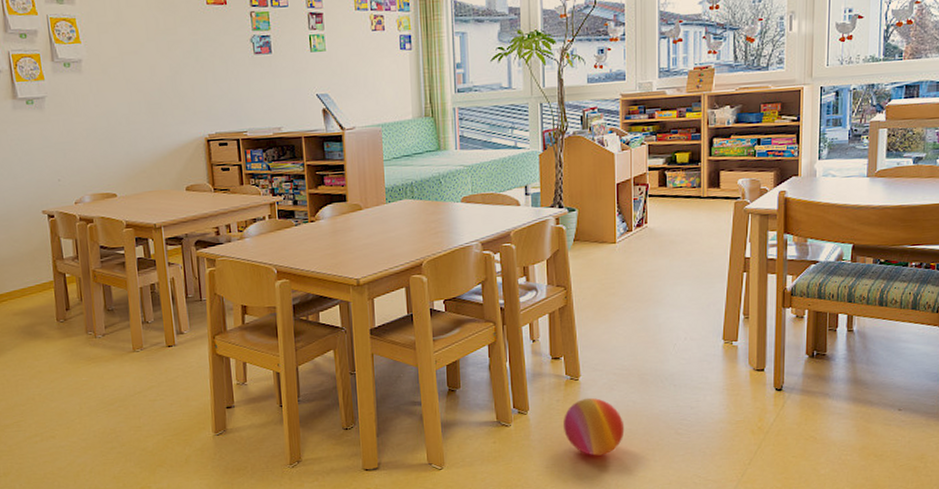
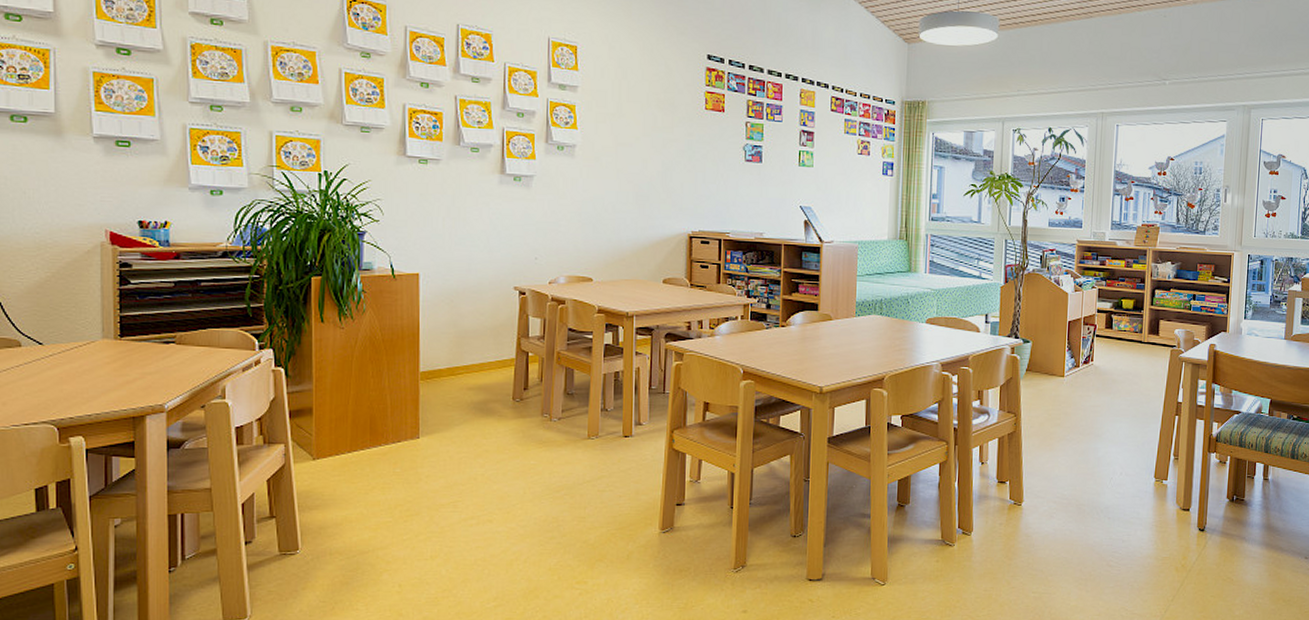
ball: present [564,397,625,456] -> none [1004,523,1061,582]

